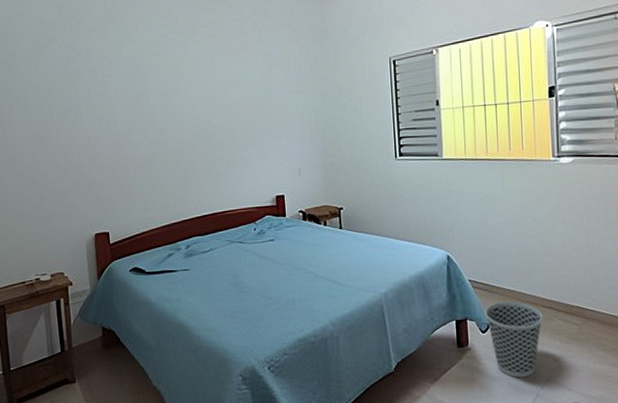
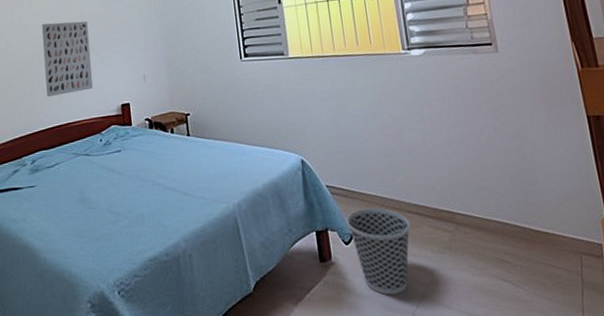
wall art: none [197,112,248,186] -> present [42,21,93,98]

